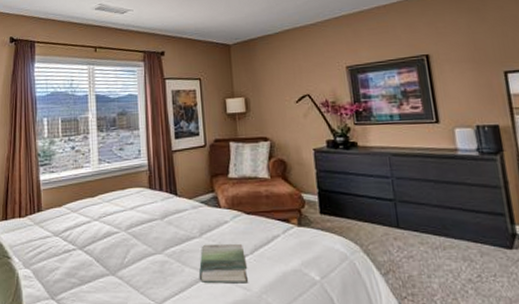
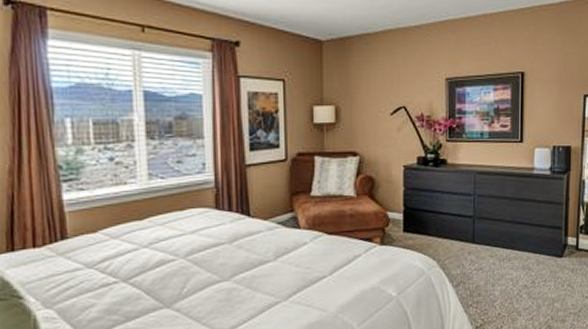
book: present [198,243,248,284] -> none [271,265,325,307]

